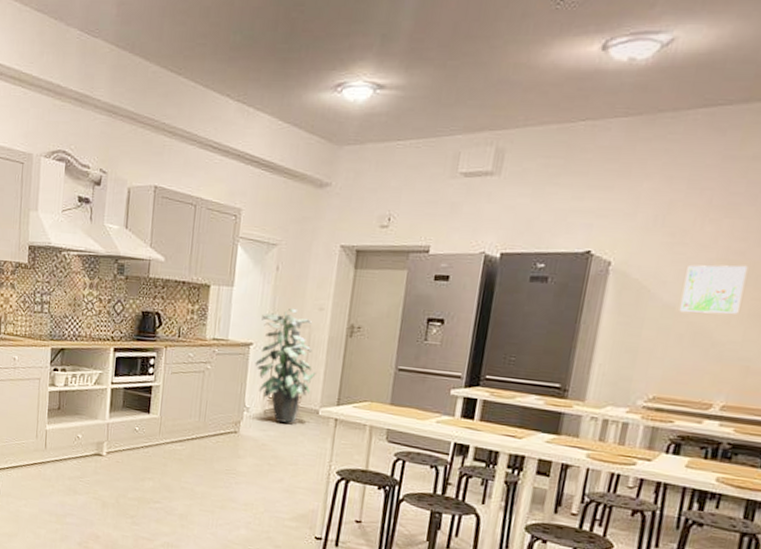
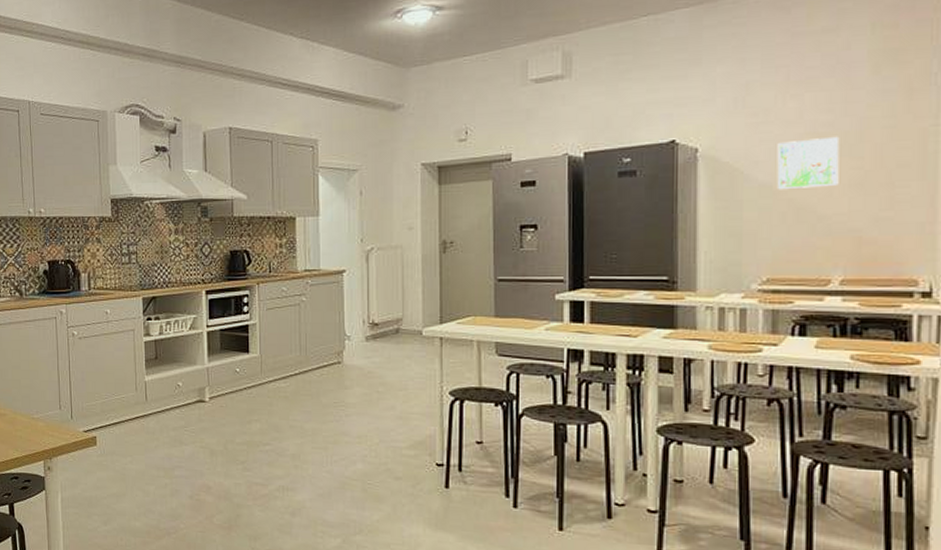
indoor plant: present [255,308,316,423] -> none [350,230,414,347]

